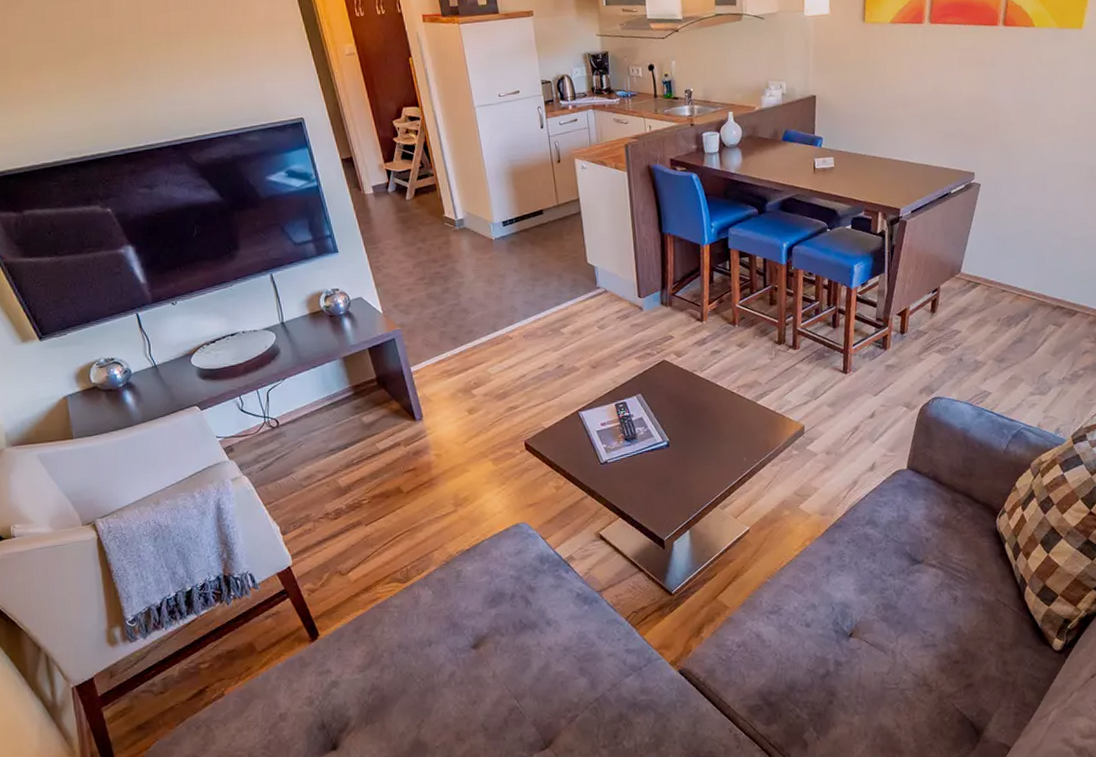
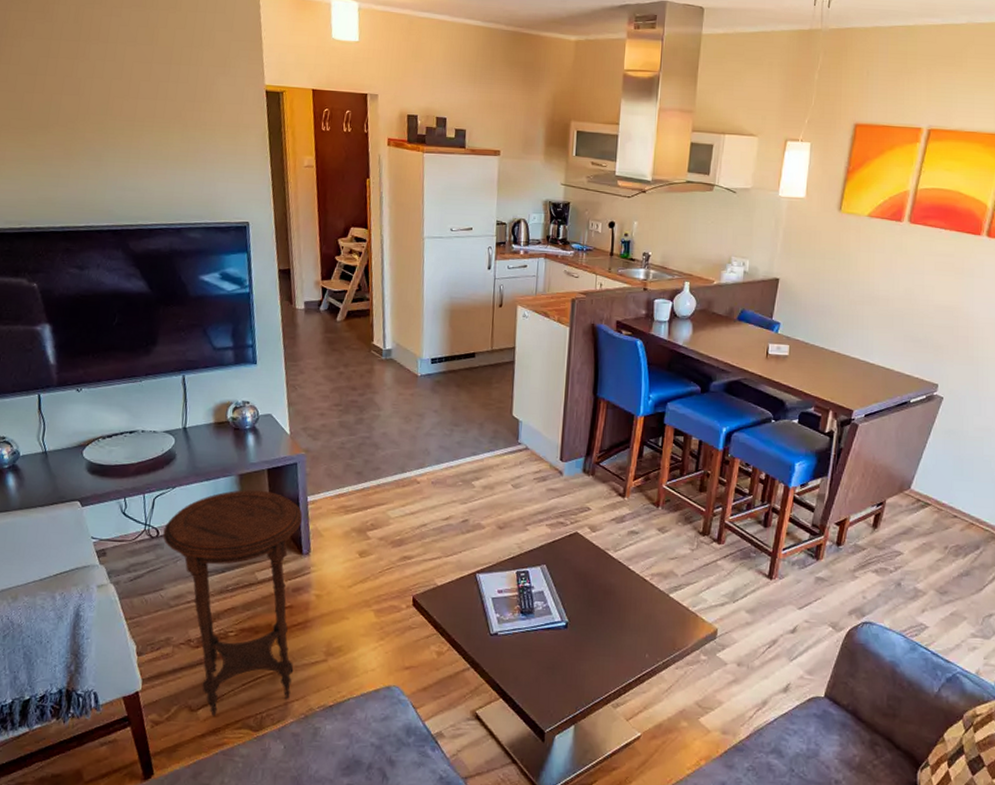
side table: none [282,368,429,576] -> present [163,490,303,716]

